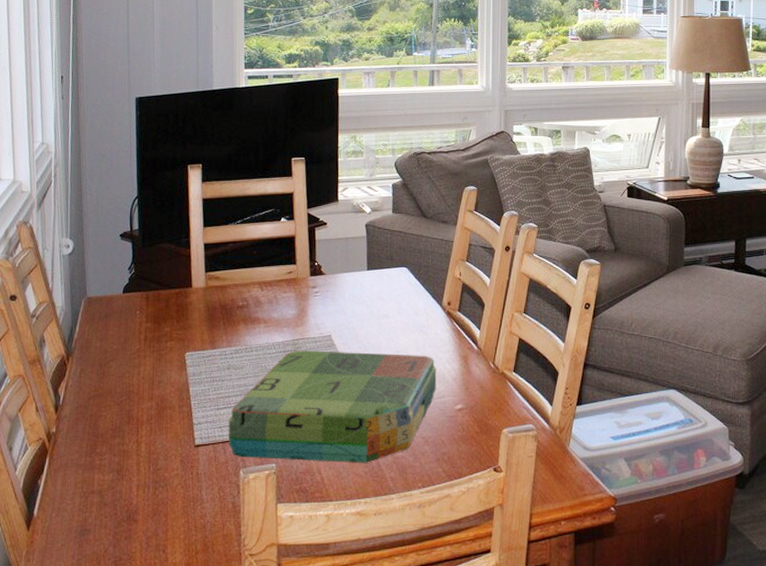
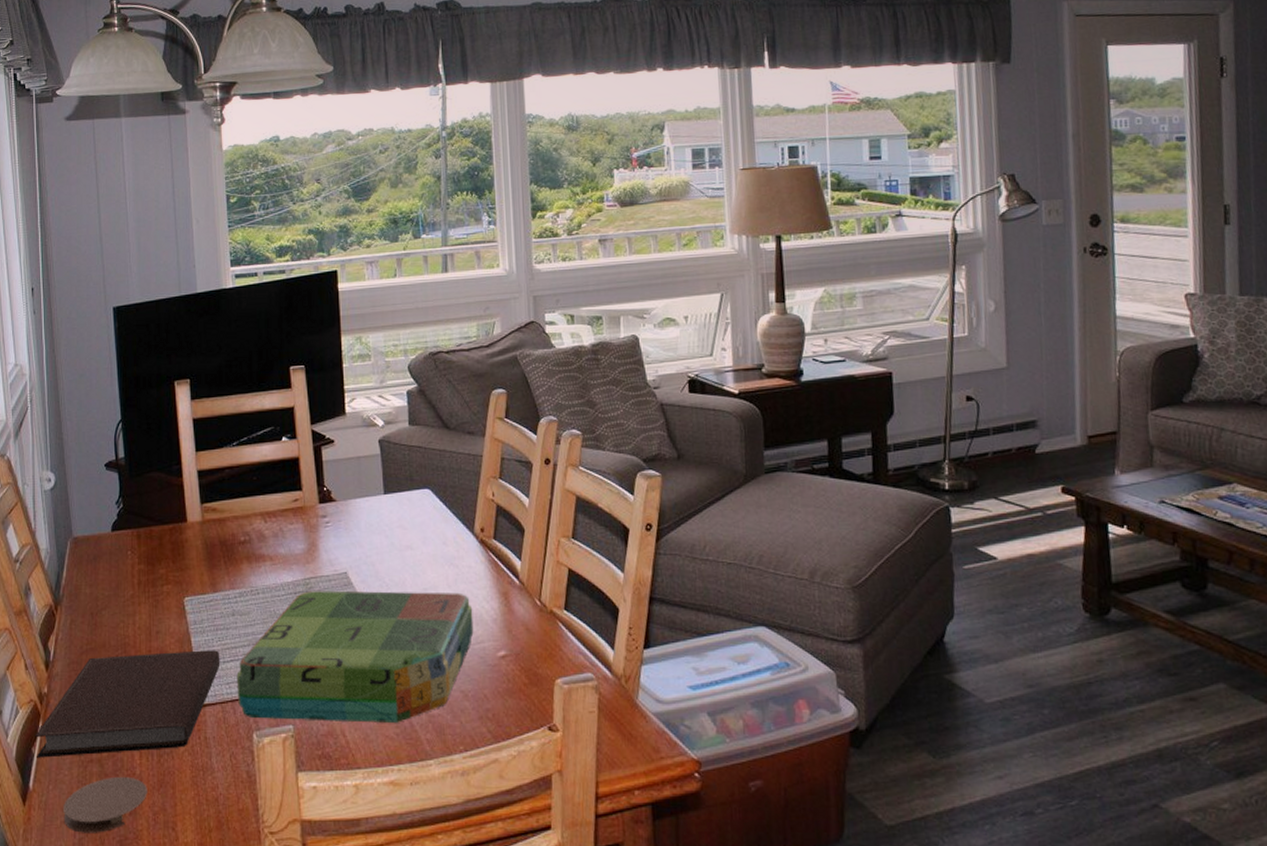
notebook: none [42,398,215,489] -> present [35,650,220,758]
coaster: none [64,506,143,555] -> present [63,776,148,833]

